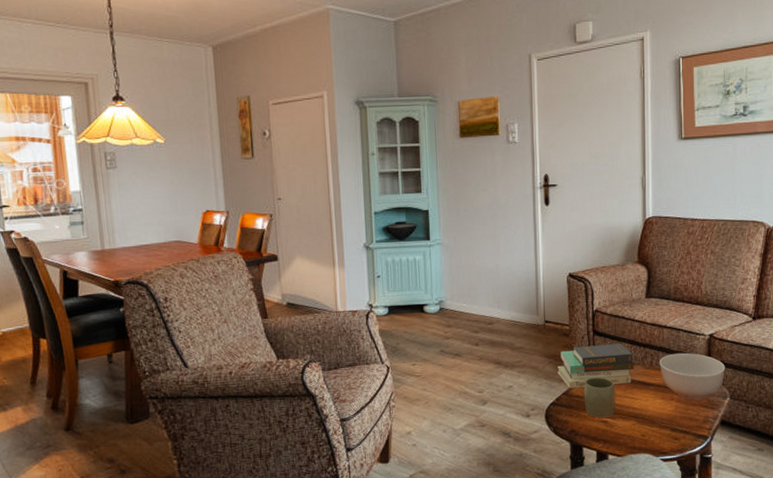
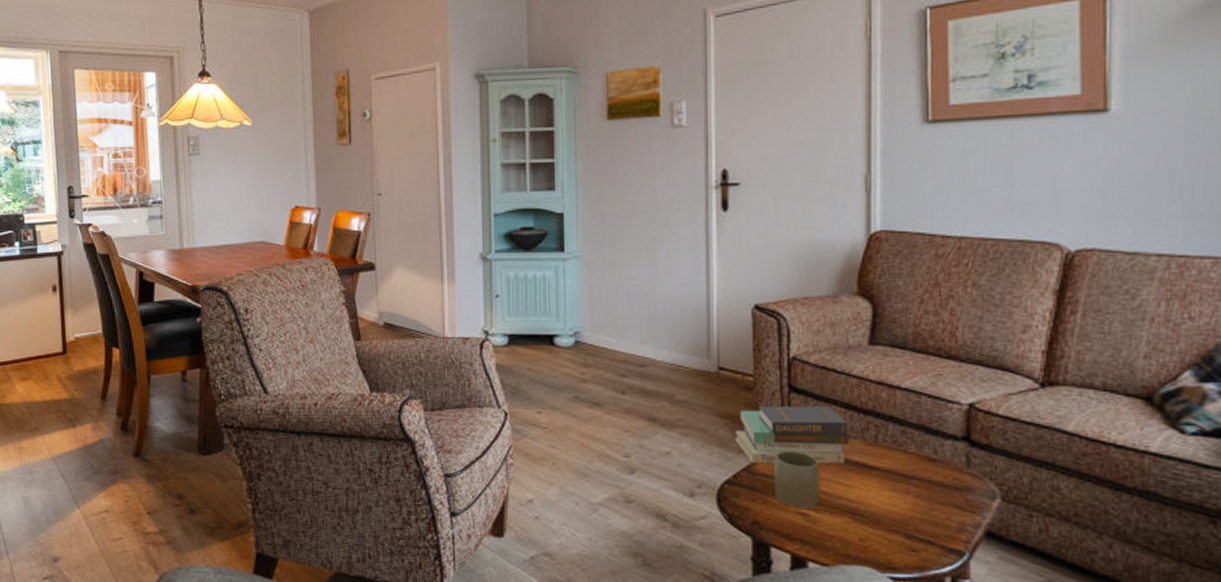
bowl: present [660,352,726,401] -> none [889,426,995,498]

